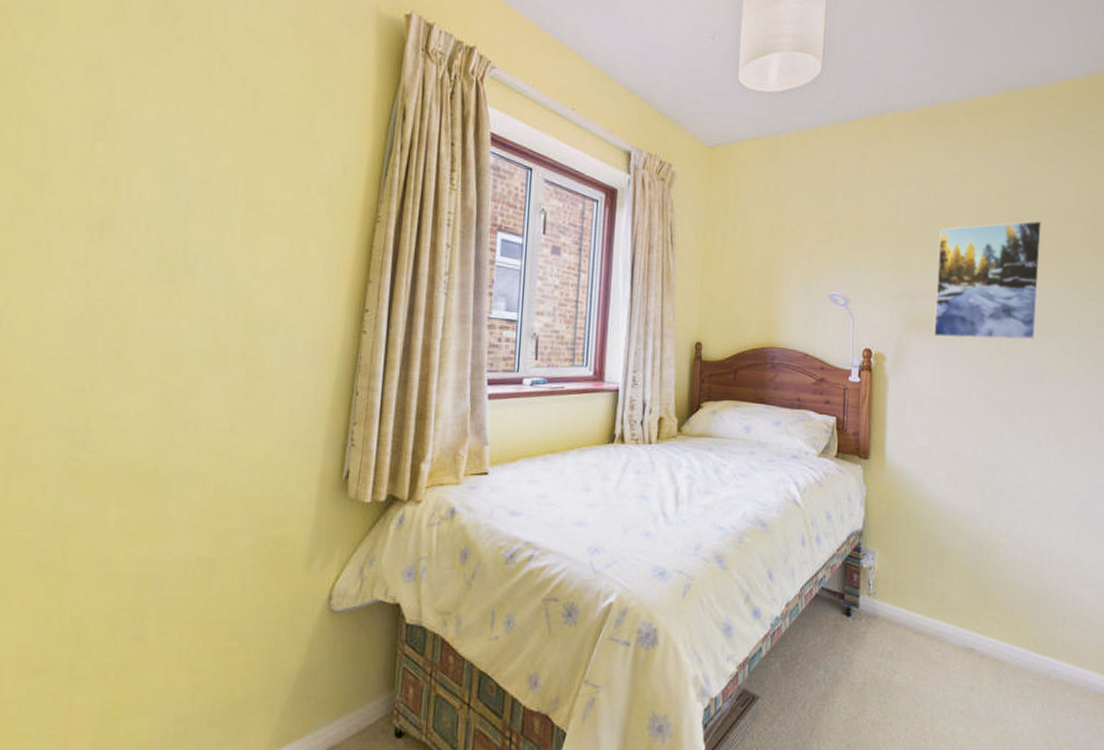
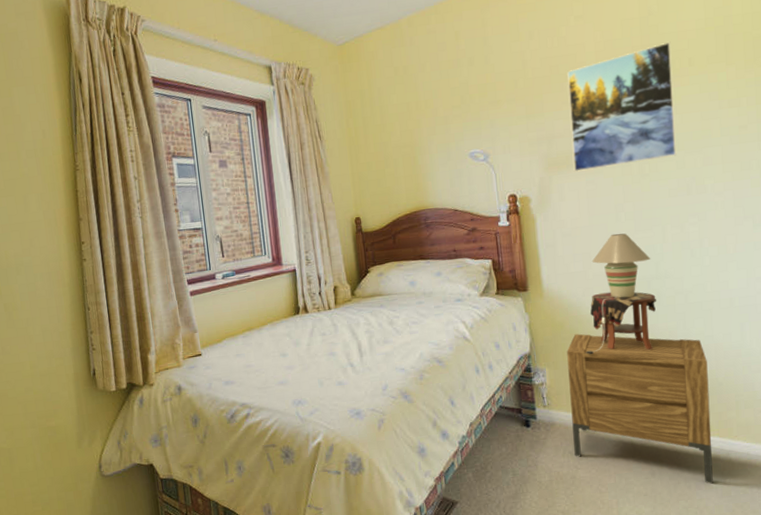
nightstand: none [894,516,1040,707] -> present [567,334,713,484]
table lamp: none [920,411,999,546] -> present [586,233,657,354]

